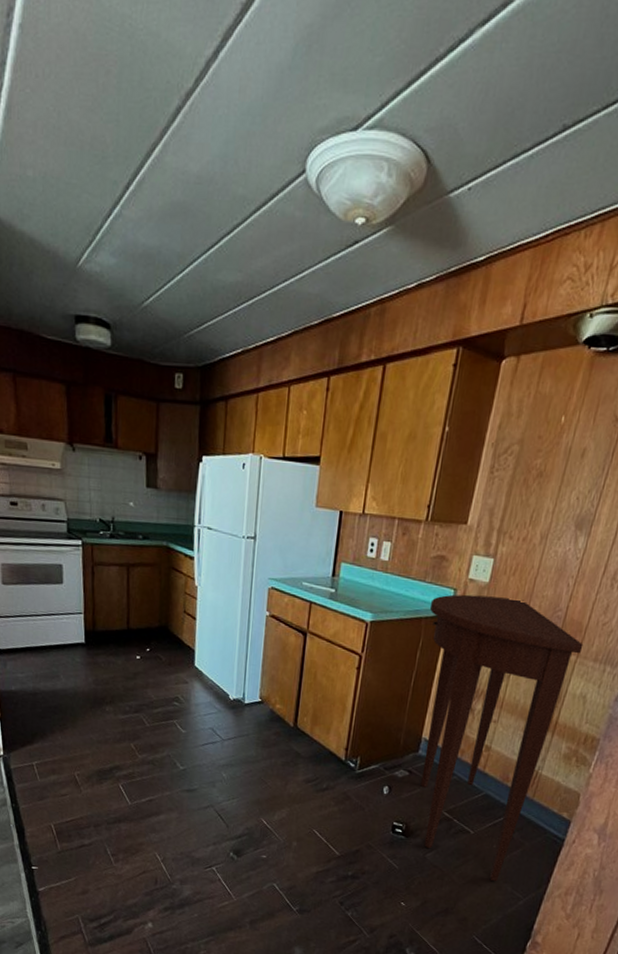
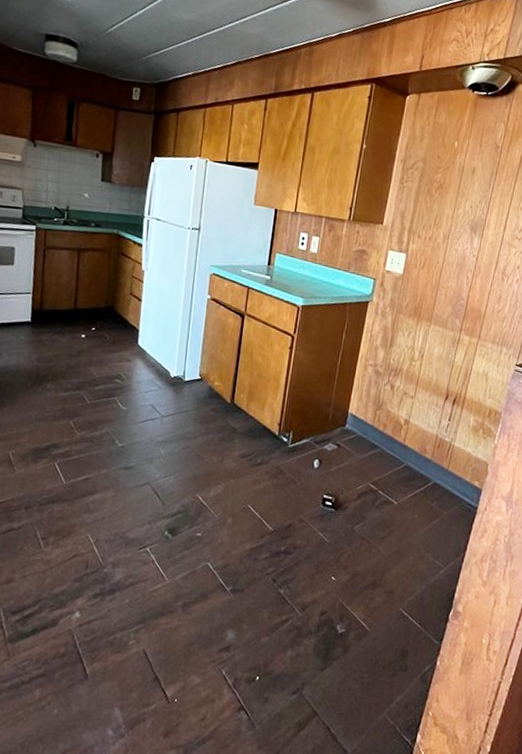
console table: present [420,594,584,882] -> none [348,283,483,552]

